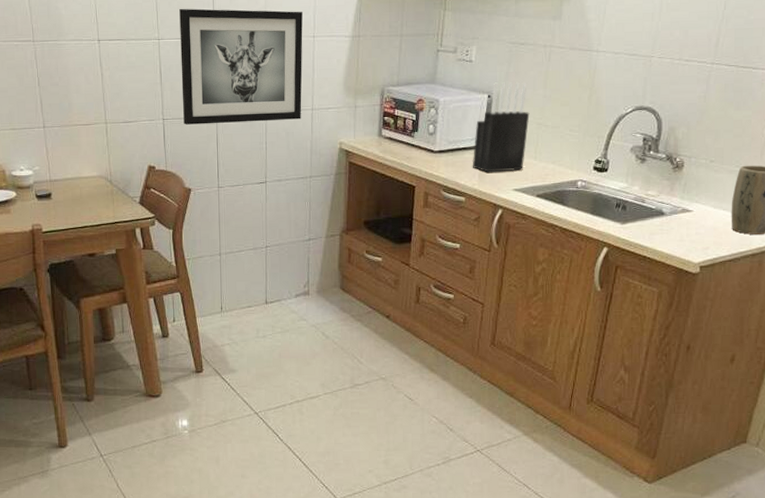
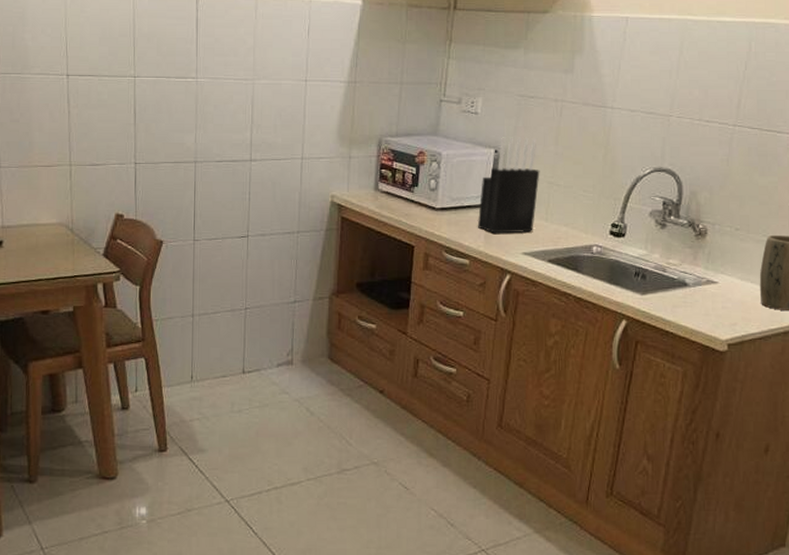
wall art: present [179,8,303,125] -> none [157,45,294,171]

